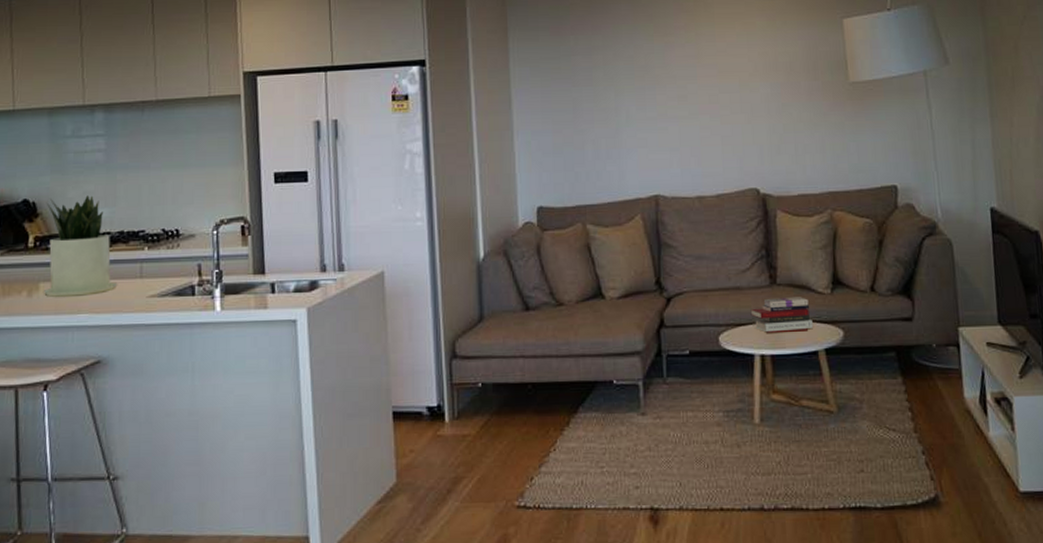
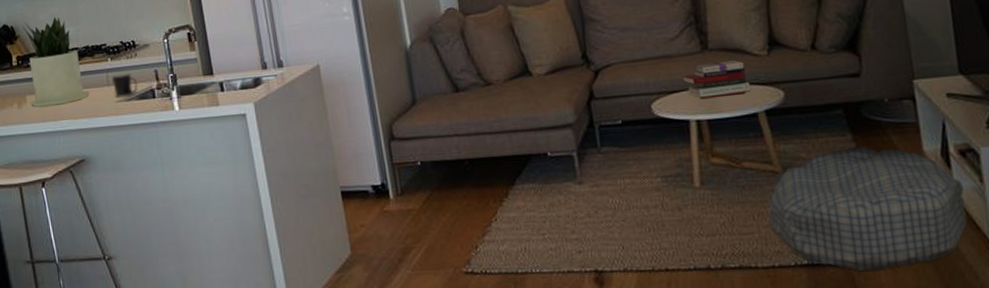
mug: none [145,265,176,295] -> present [111,73,138,99]
dog bed: none [821,390,999,516] -> present [768,146,967,271]

